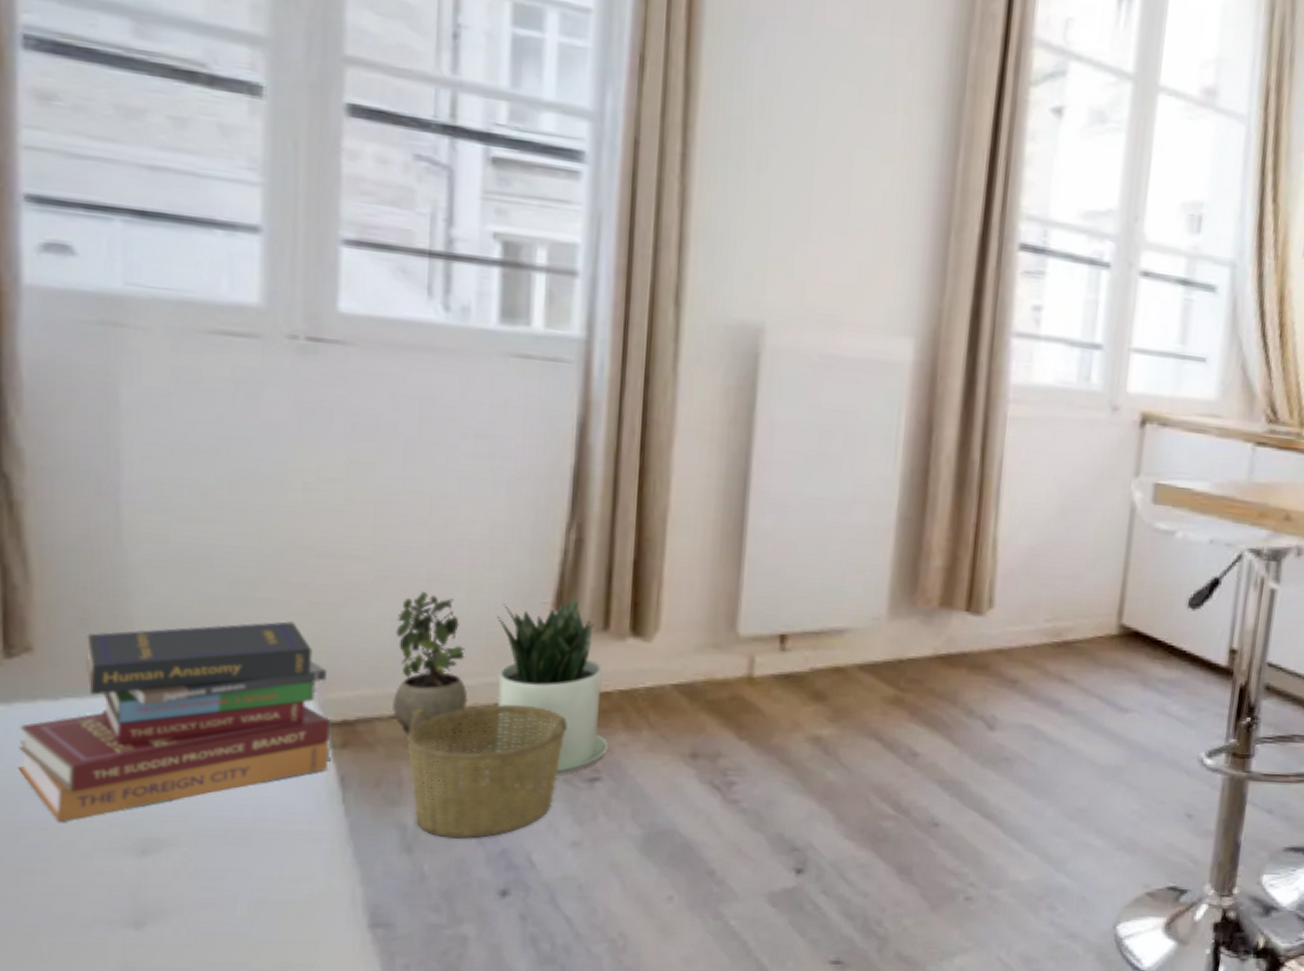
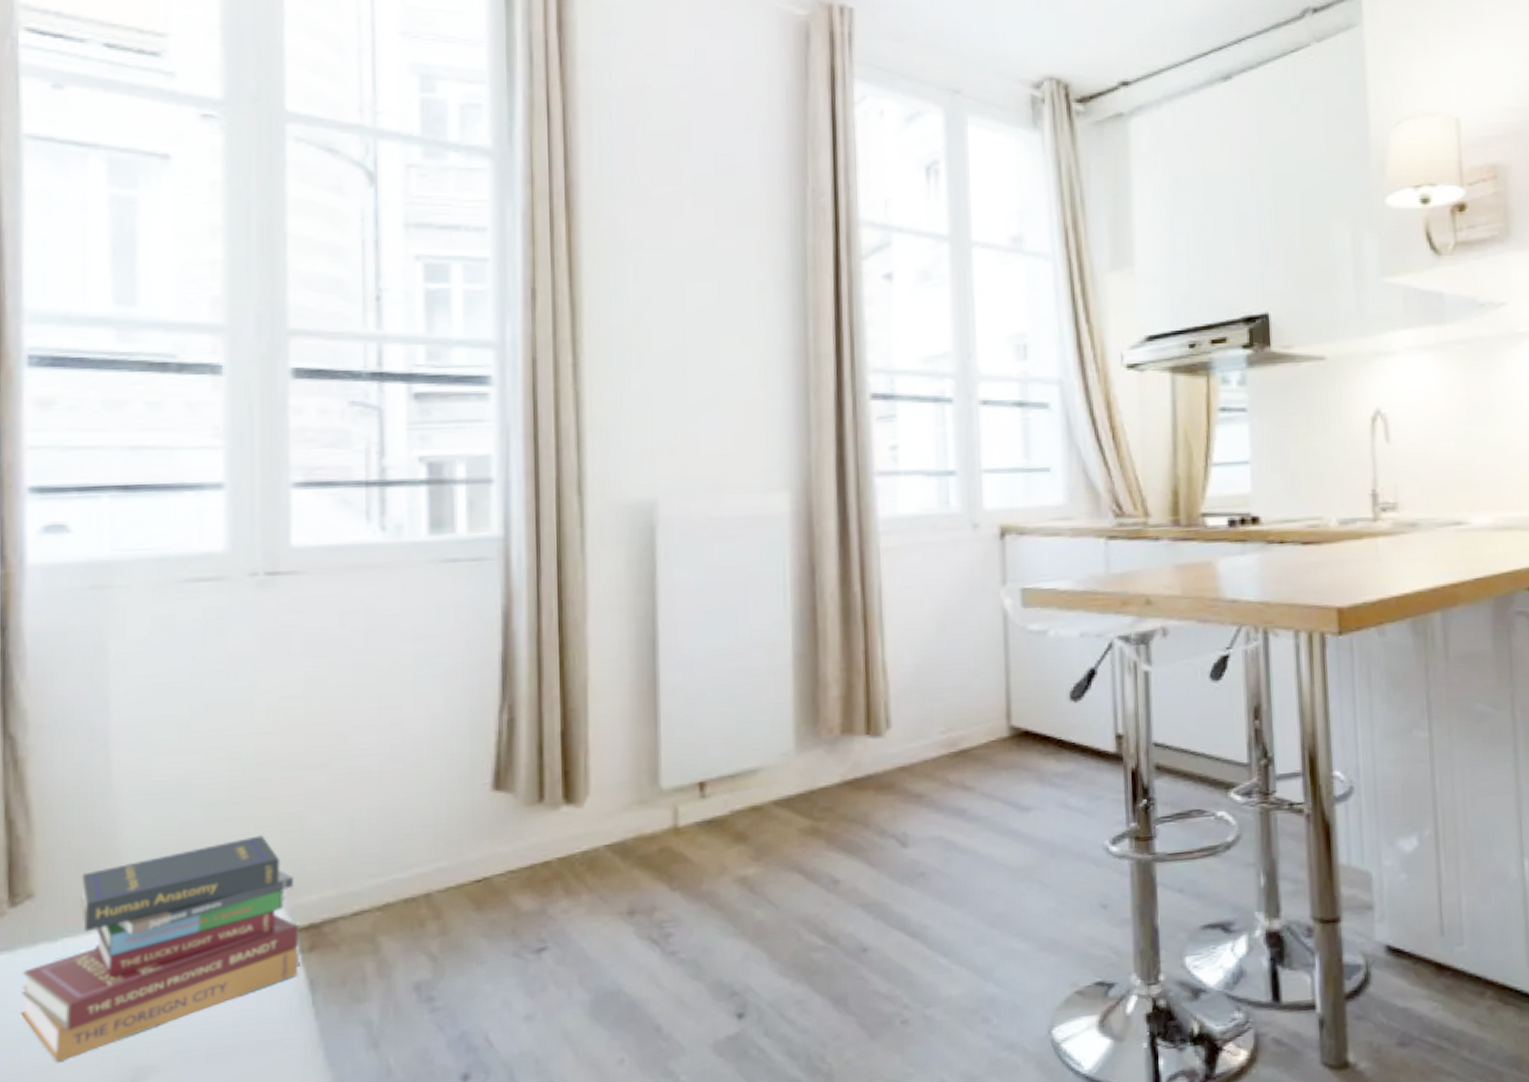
potted plant: present [391,592,467,737] -> none [353,789,420,929]
basket: present [407,704,567,839] -> none [368,885,512,1028]
planter: present [484,596,608,775] -> none [439,774,551,954]

